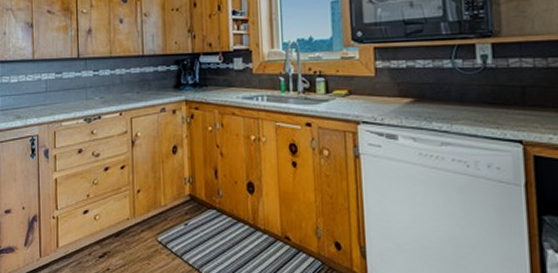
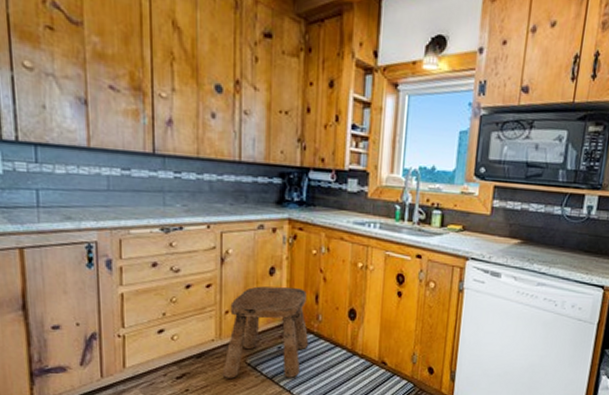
stool: none [137,165,213,257] -> present [222,286,309,379]

